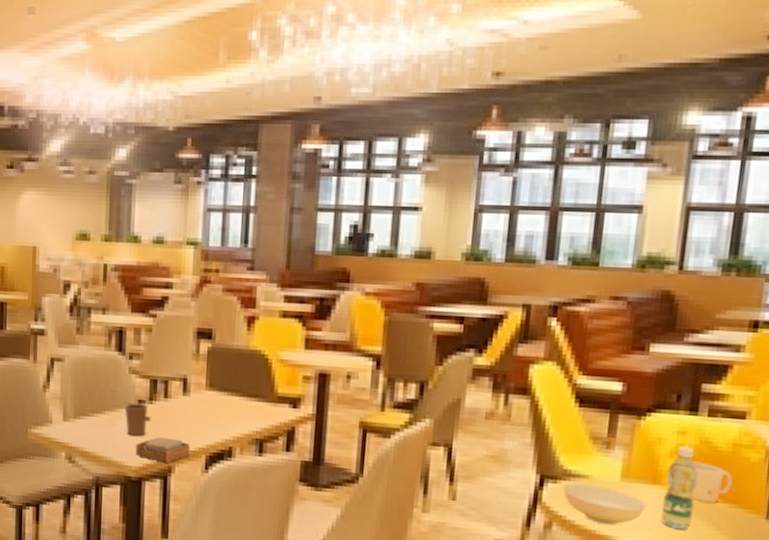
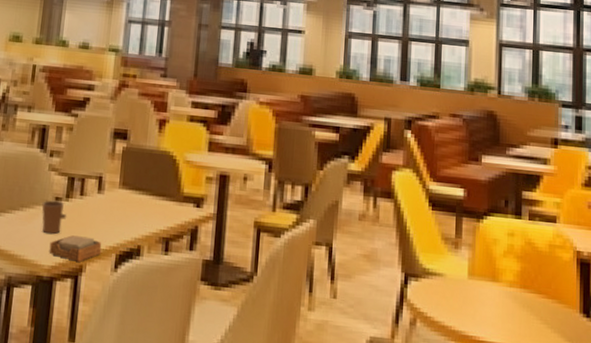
bowl: present [562,483,647,525] -> none [422,280,490,320]
bottle: present [661,446,699,530] -> none [501,246,526,325]
mug: present [690,461,733,504] -> none [521,260,552,300]

